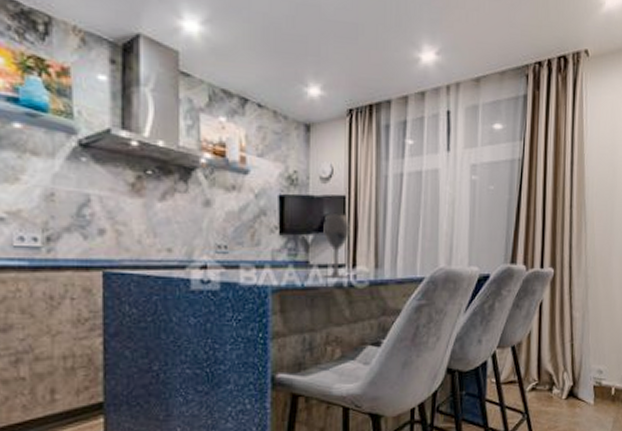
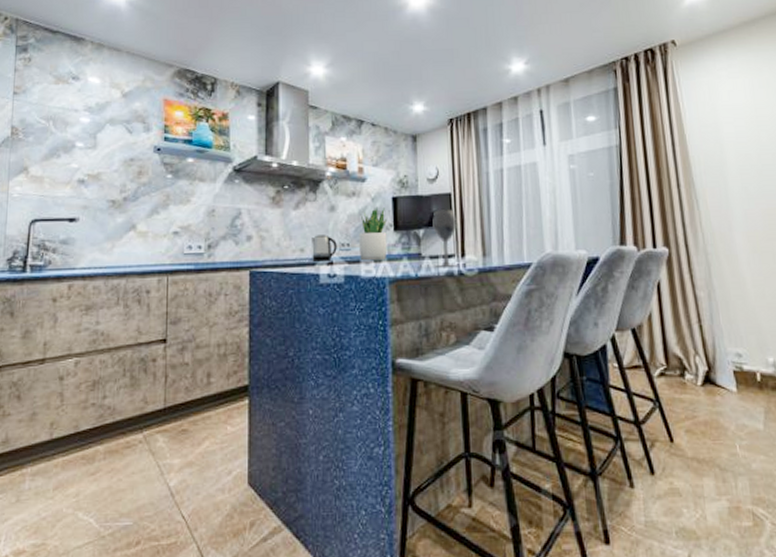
kettle: none [181,233,212,266] -> present [312,234,337,263]
planter: none [239,205,273,267] -> present [359,206,388,261]

